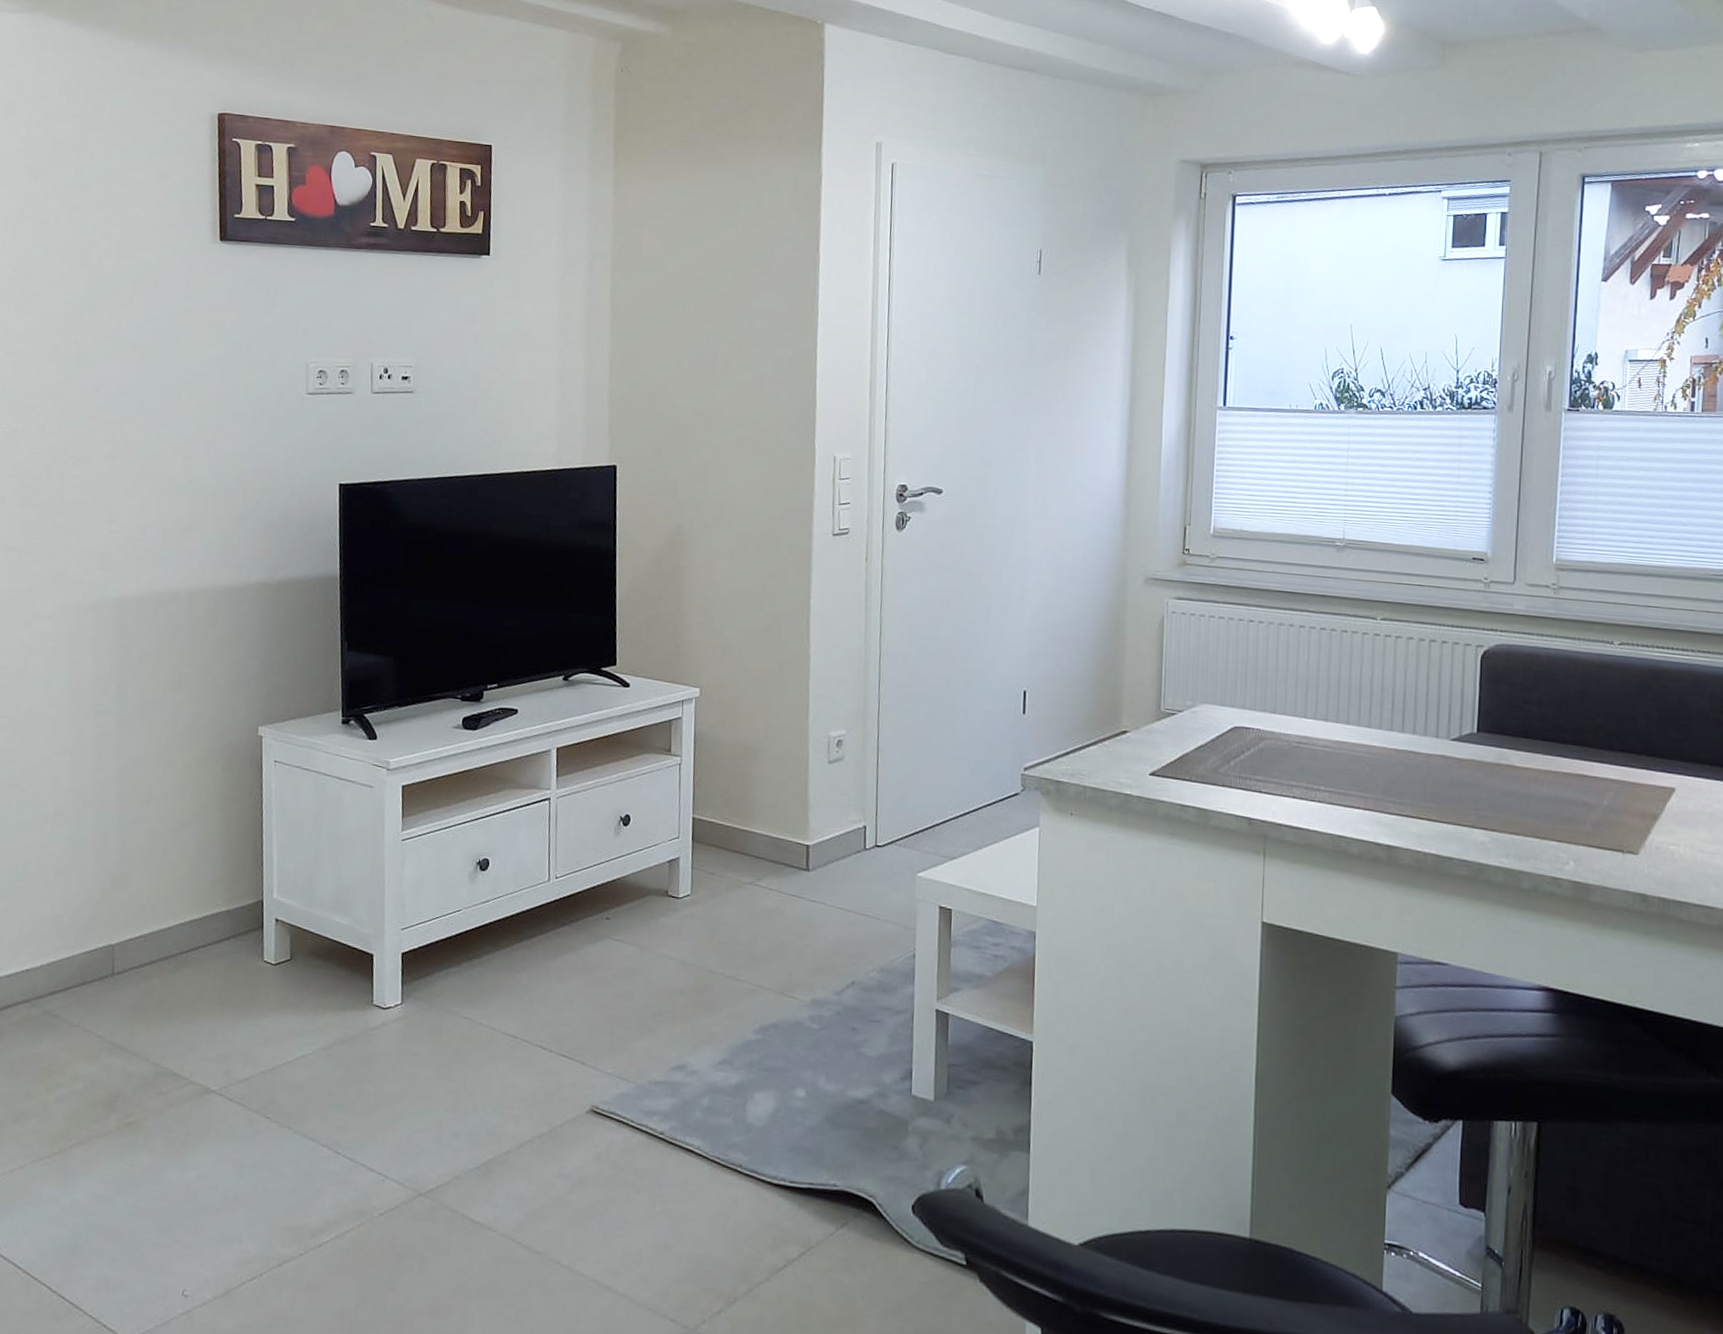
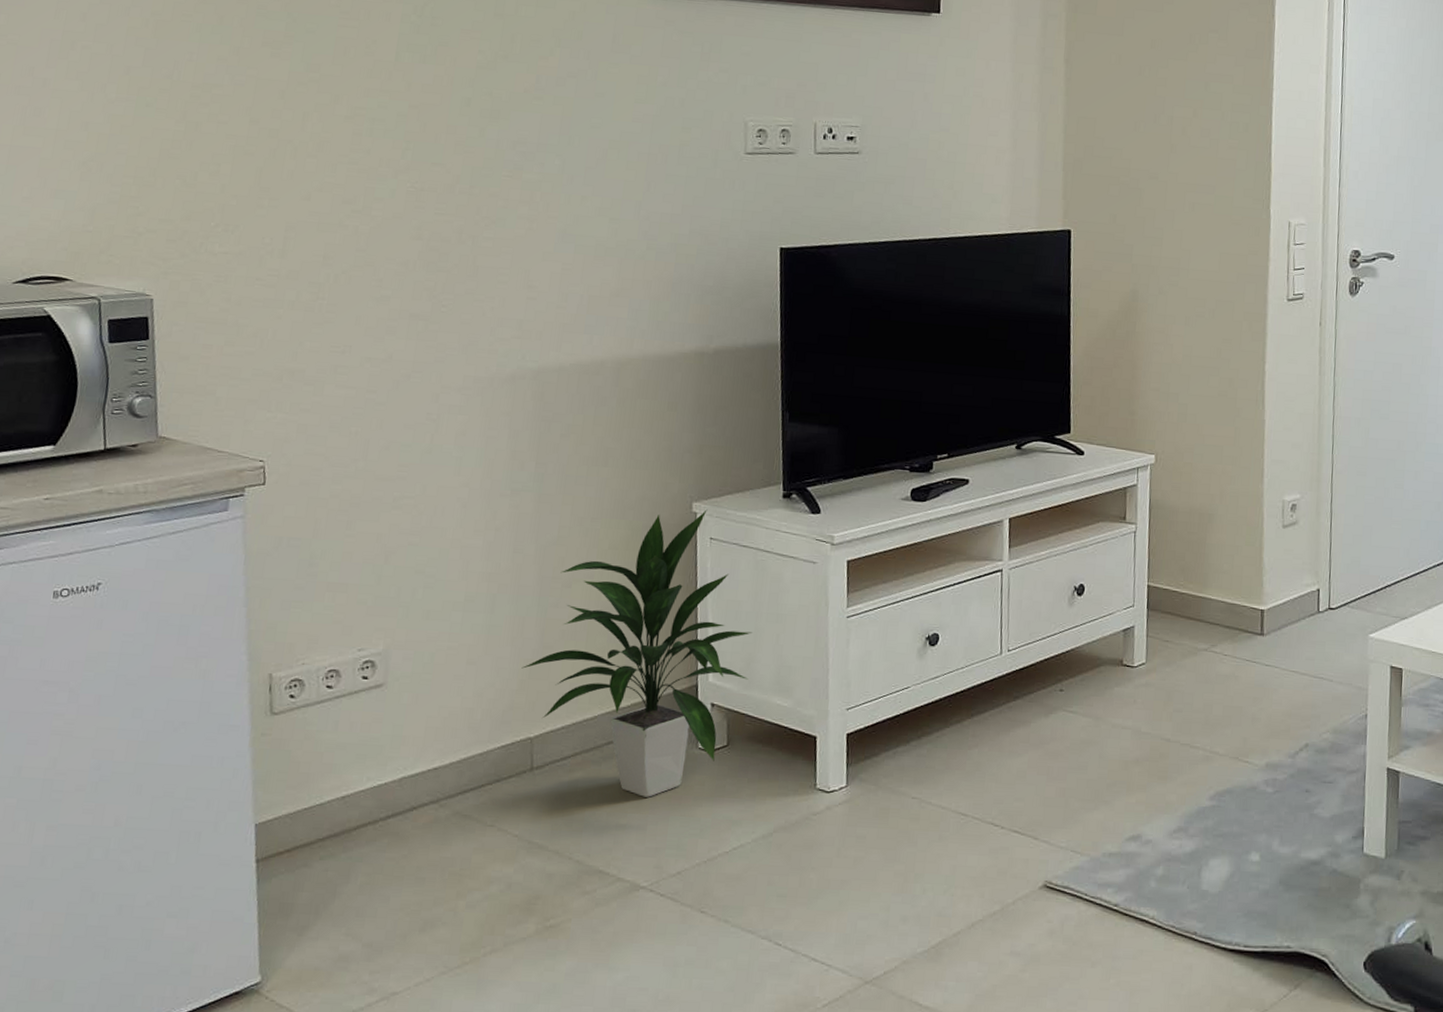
indoor plant: none [104,733,314,1006] -> present [521,509,753,797]

